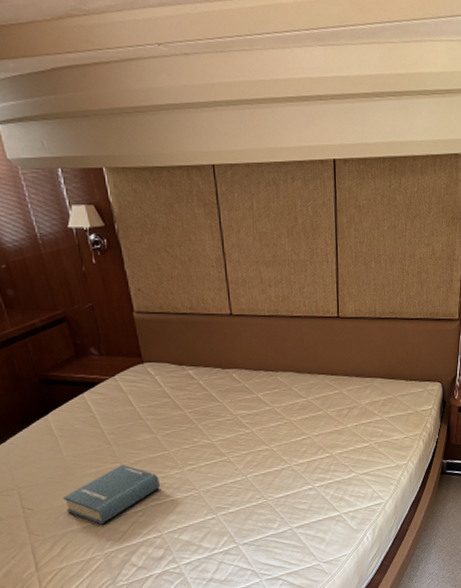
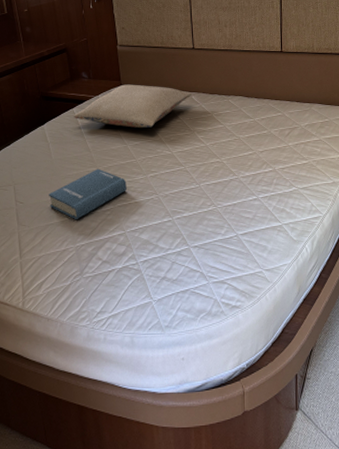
pillow: none [84,361,232,415] -> present [73,84,191,129]

